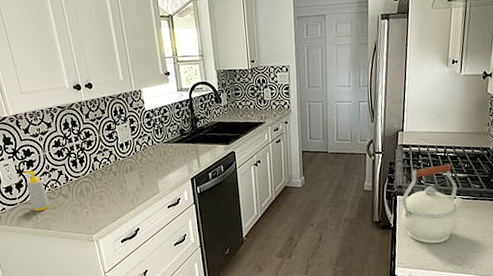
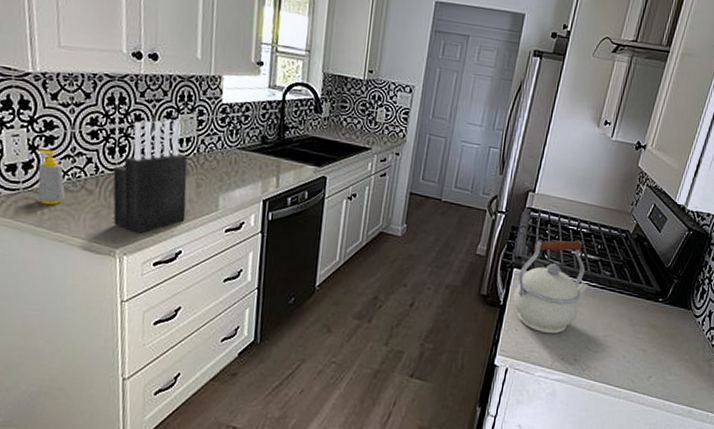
knife block: none [78,130,137,221] -> present [113,119,188,234]

